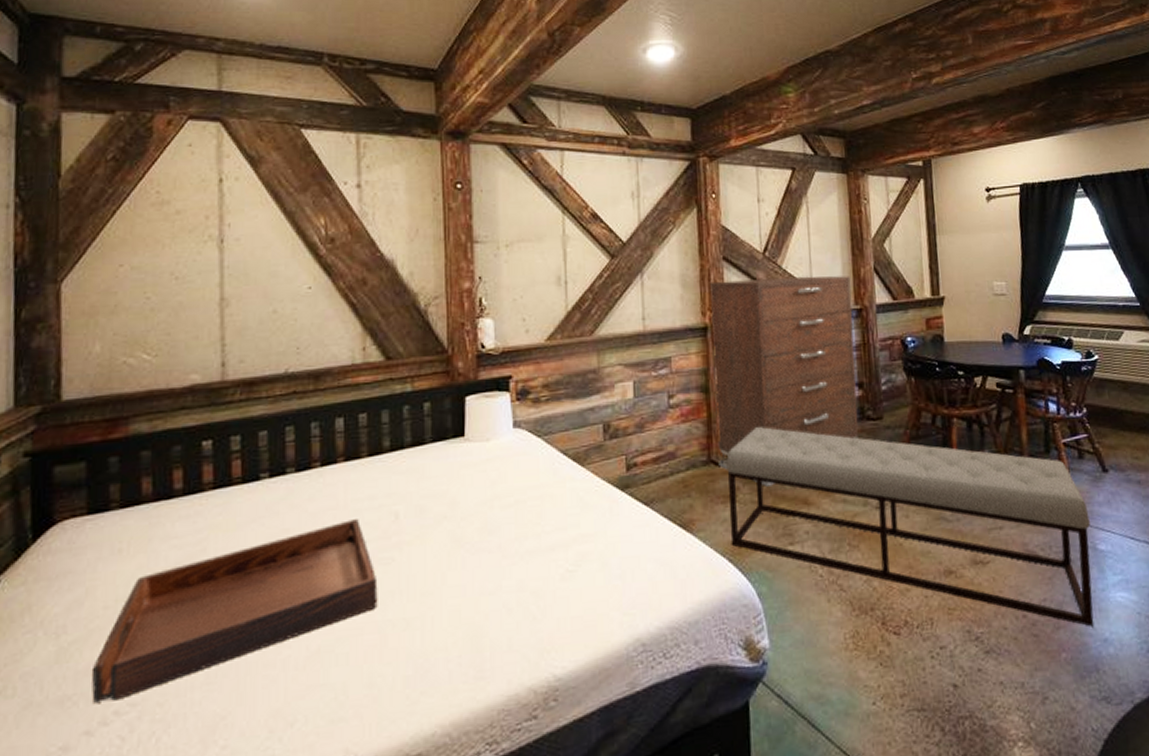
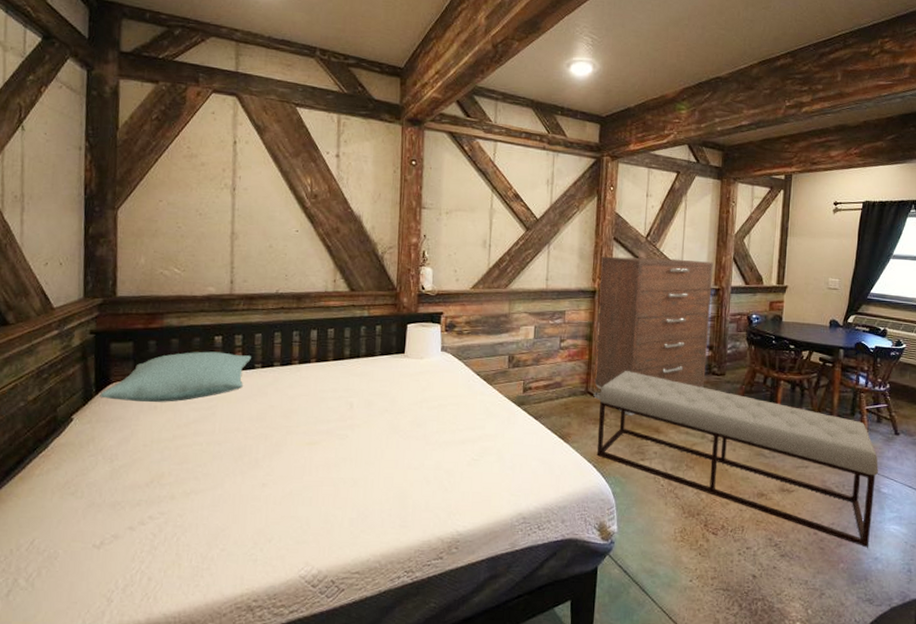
pillow: none [38,461,254,547] -> present [99,351,251,402]
serving tray: present [92,517,378,703] -> none [134,403,335,509]

